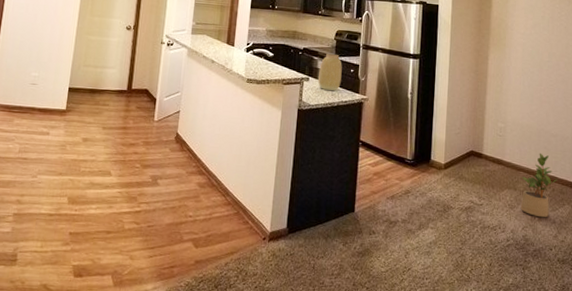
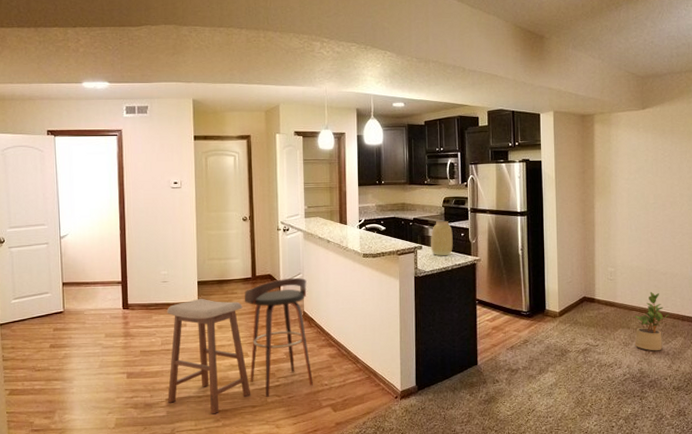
bar stool: none [15,106,113,237] -> present [167,298,251,414]
bar stool: none [108,95,185,223] -> present [244,277,313,397]

